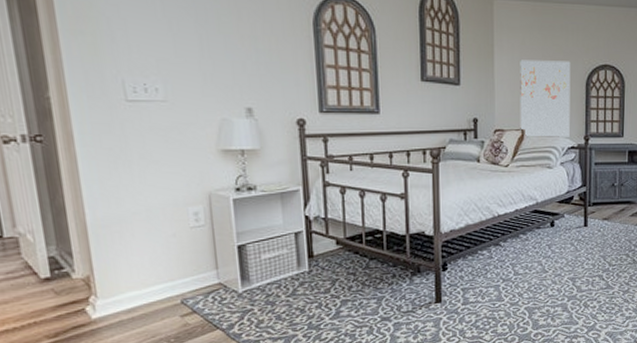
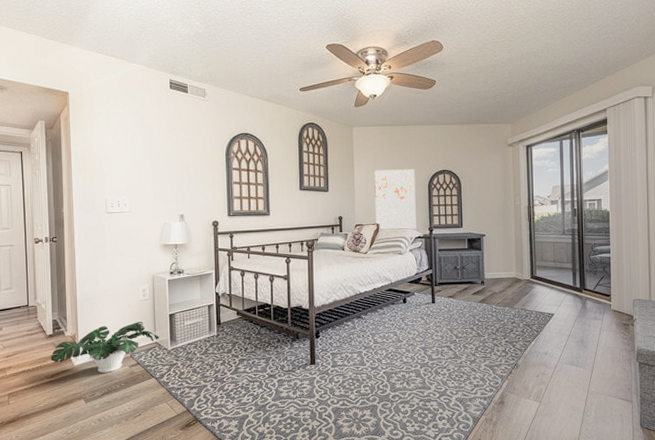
potted plant: none [50,256,224,327] -> present [50,322,159,373]

